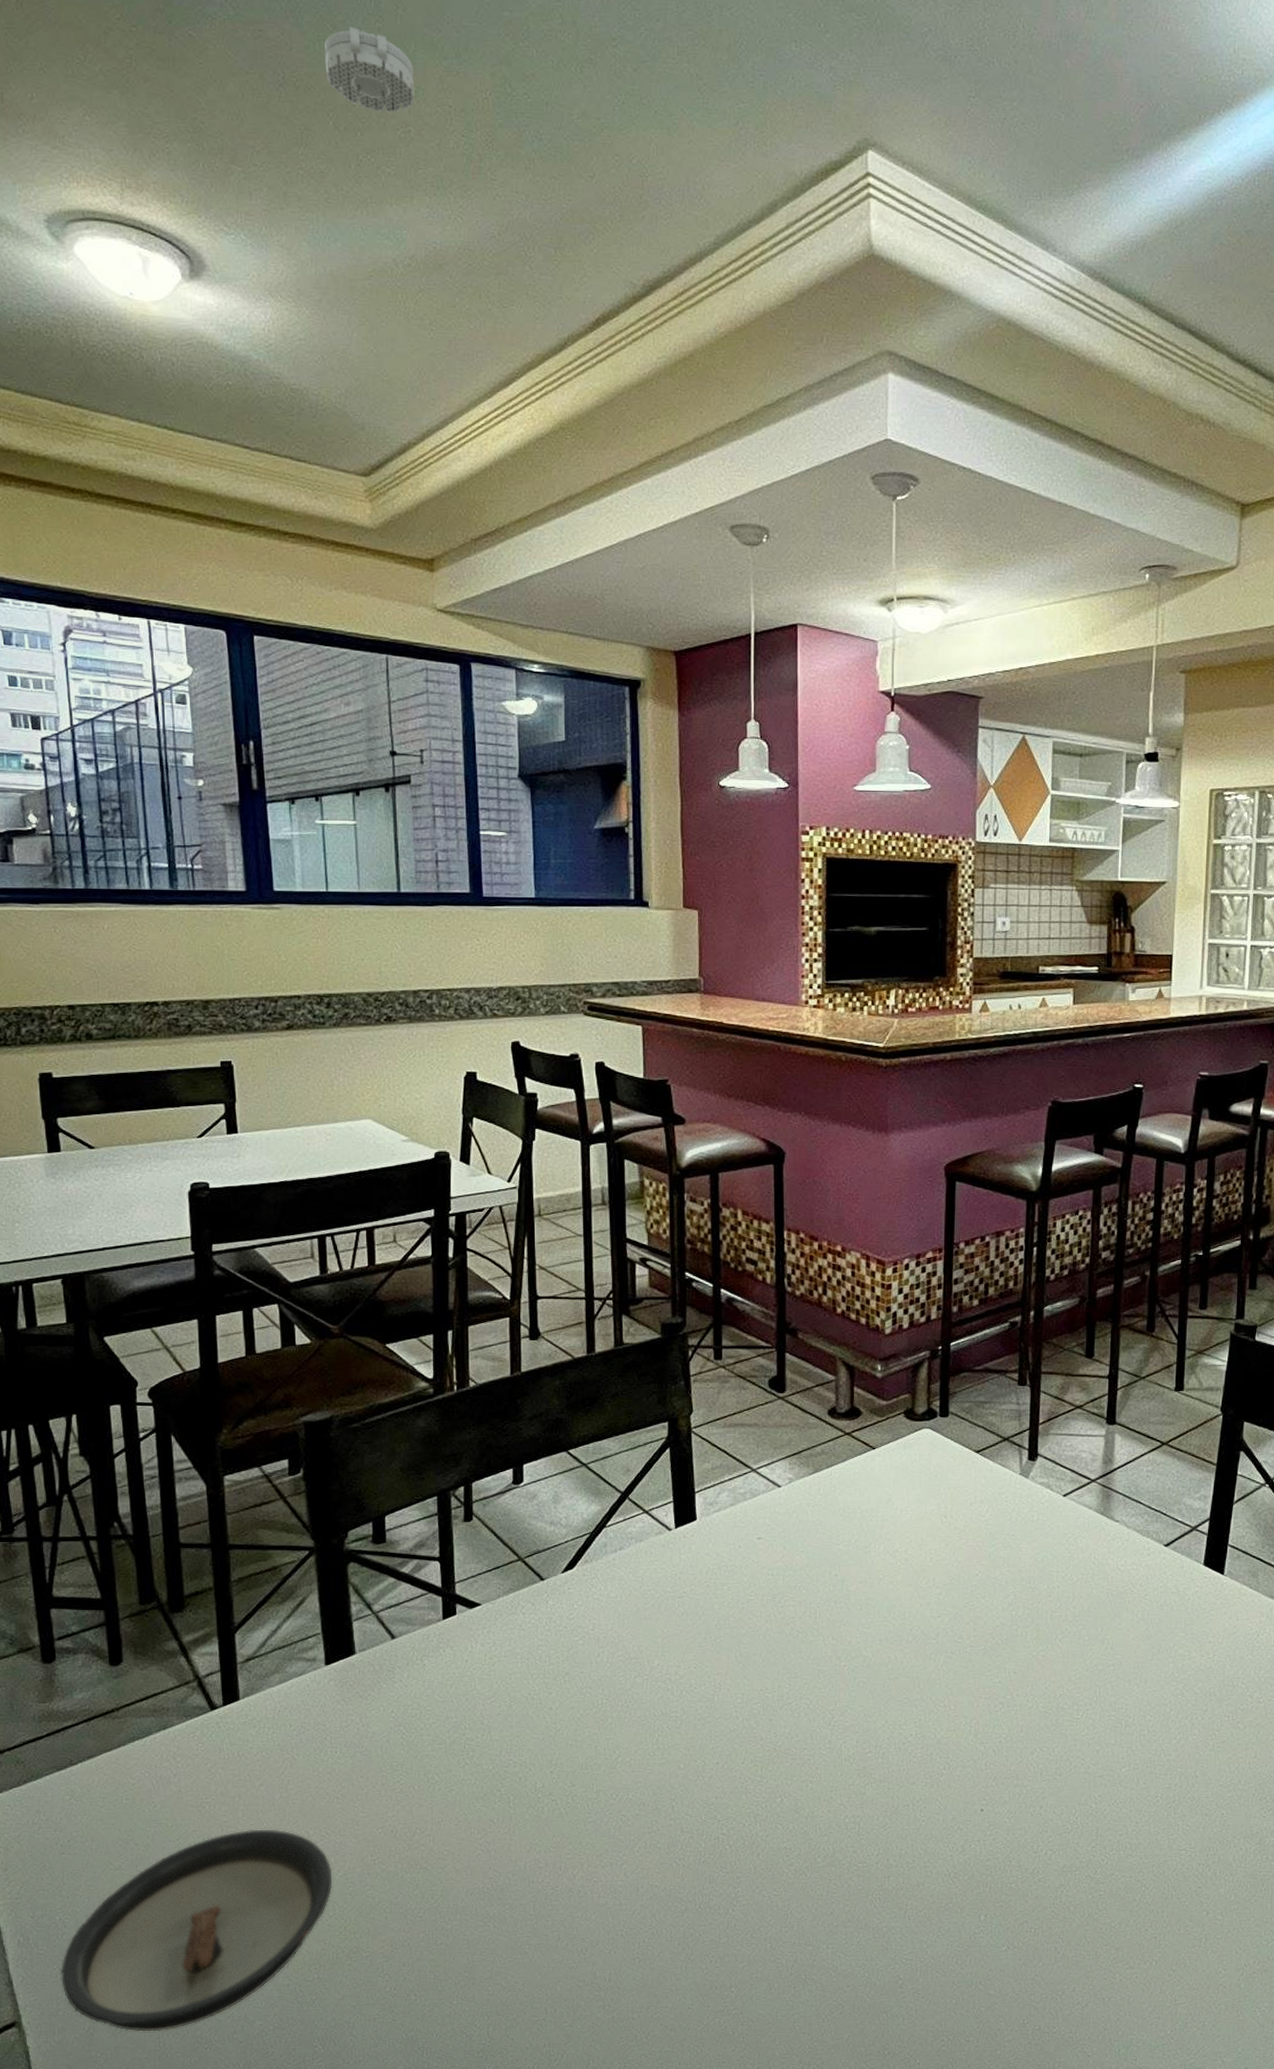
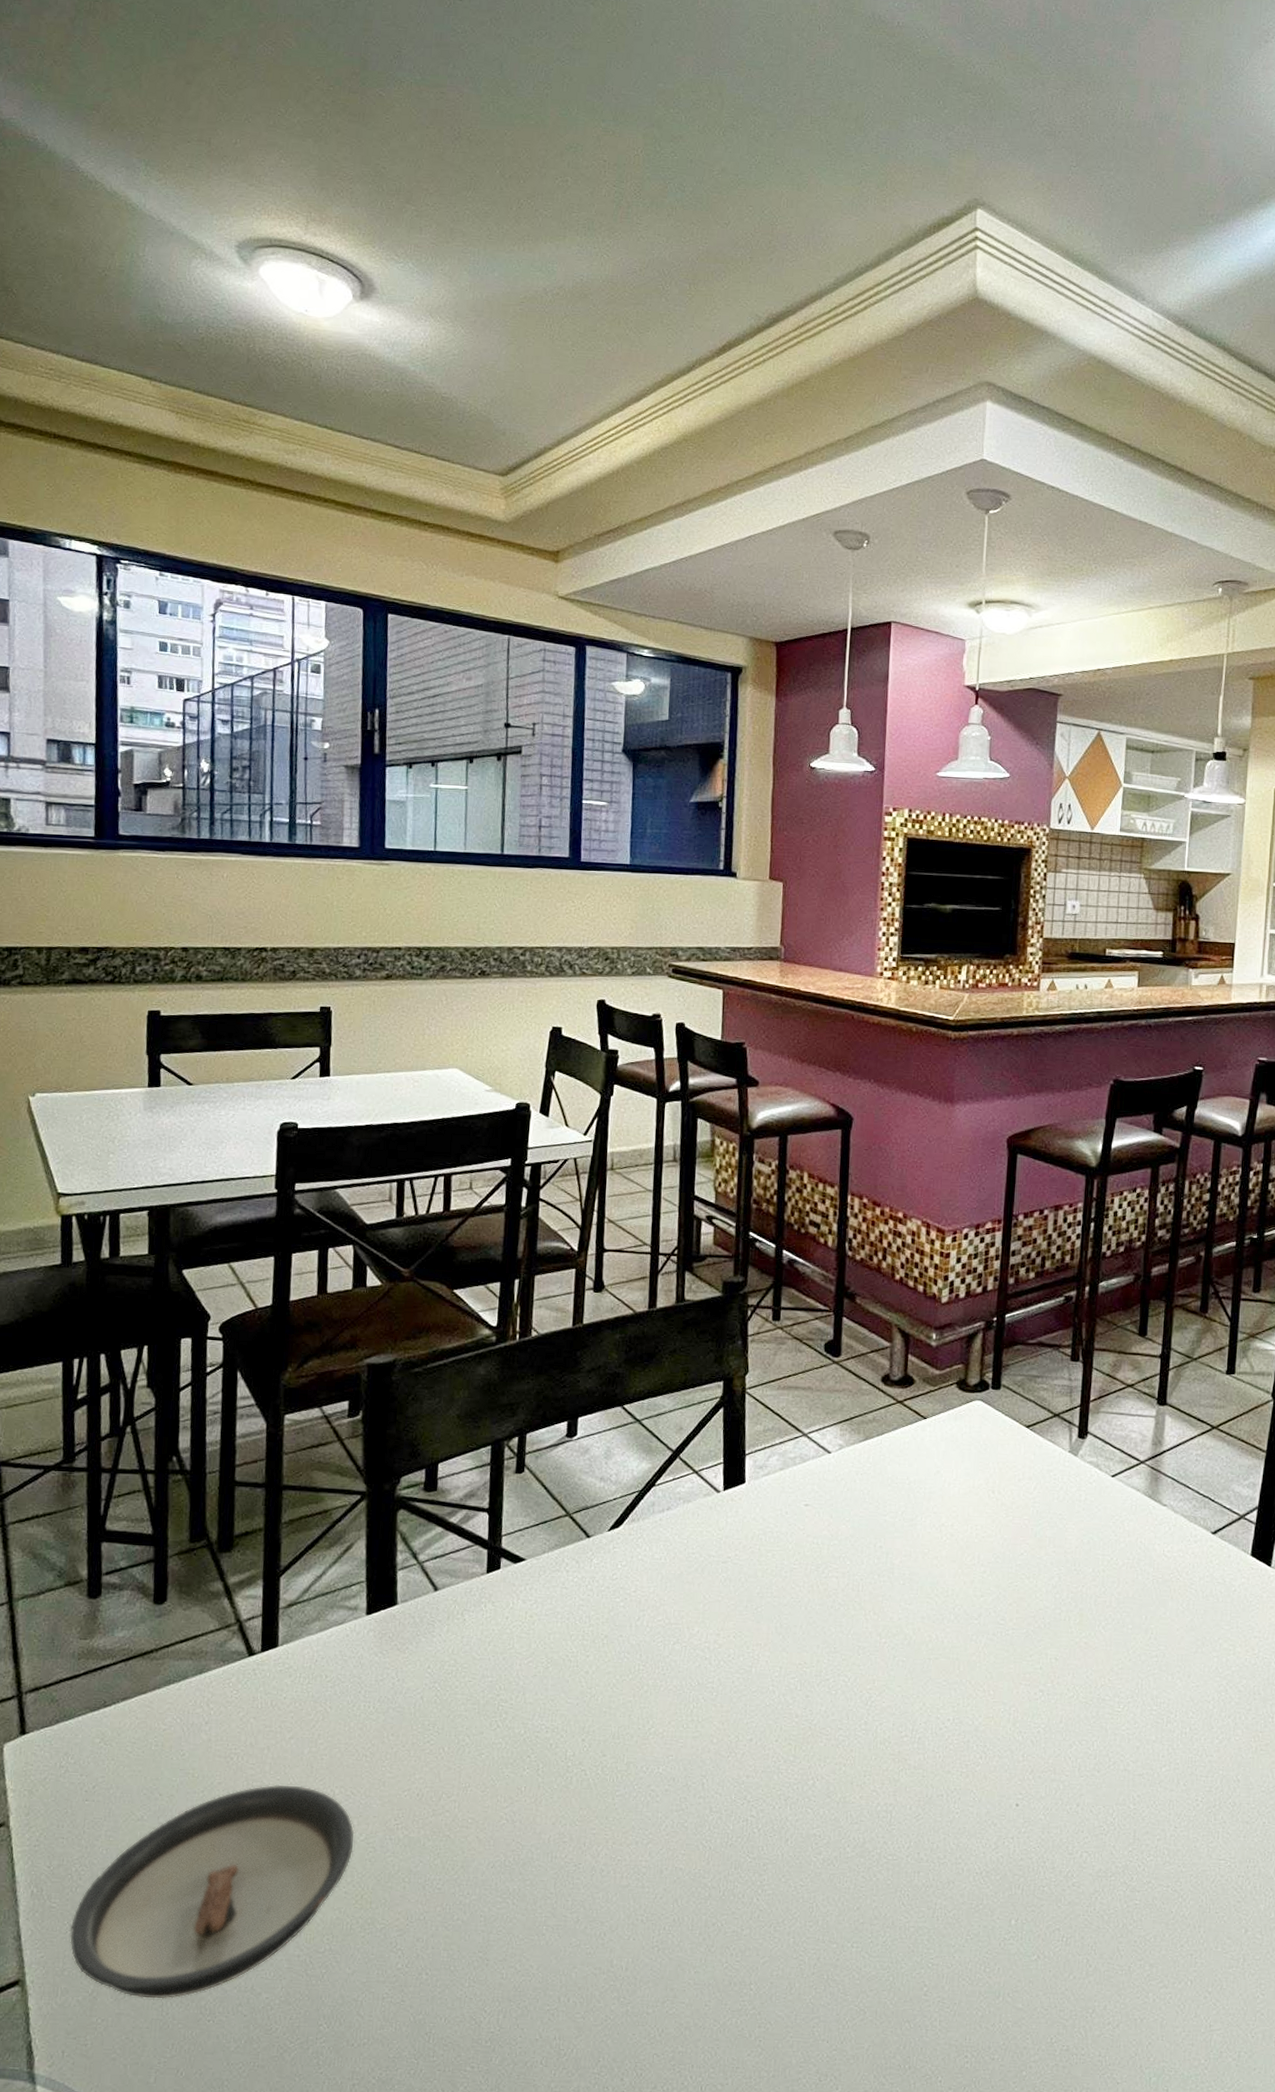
smoke detector: present [325,27,415,113] -> none [497,92,575,165]

